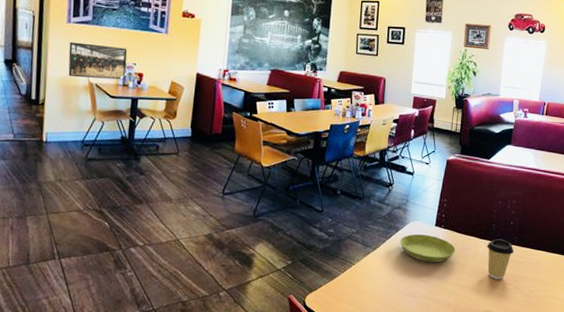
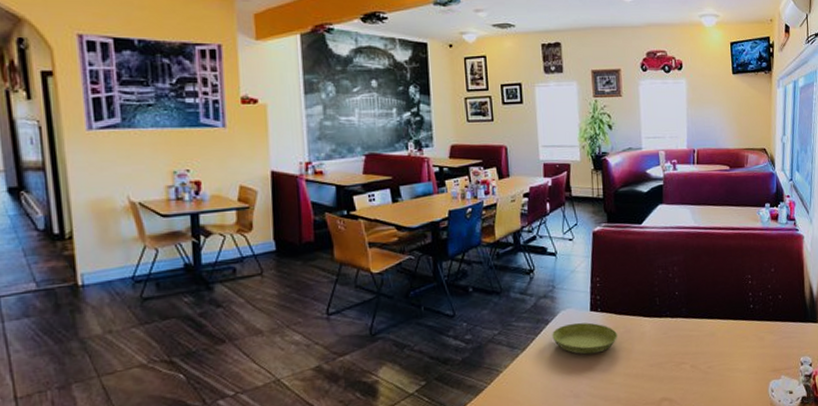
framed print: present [68,41,128,80] -> none [95,152,178,198]
coffee cup: present [487,239,515,279] -> none [652,313,684,361]

